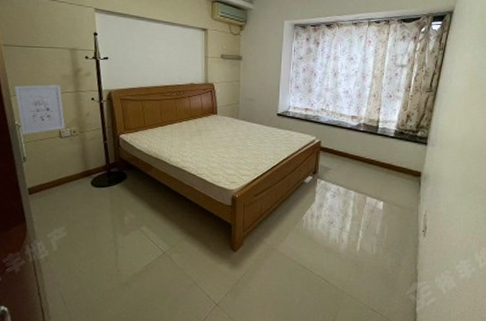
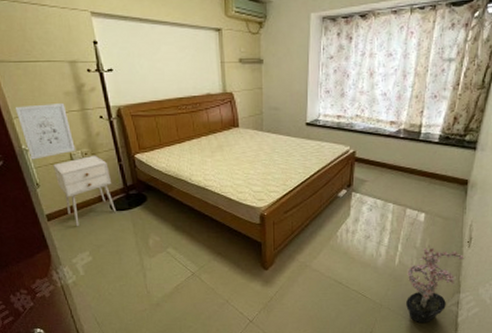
nightstand: none [41,133,96,202] -> present [52,155,115,227]
potted plant: none [367,232,420,312] -> present [406,245,464,324]

